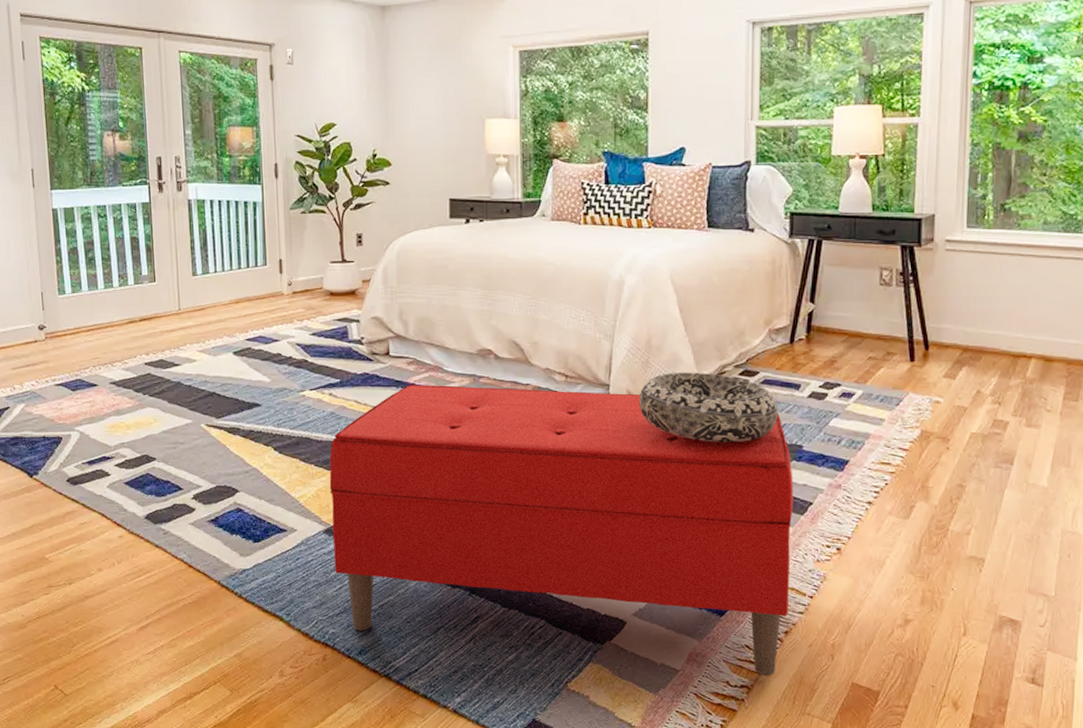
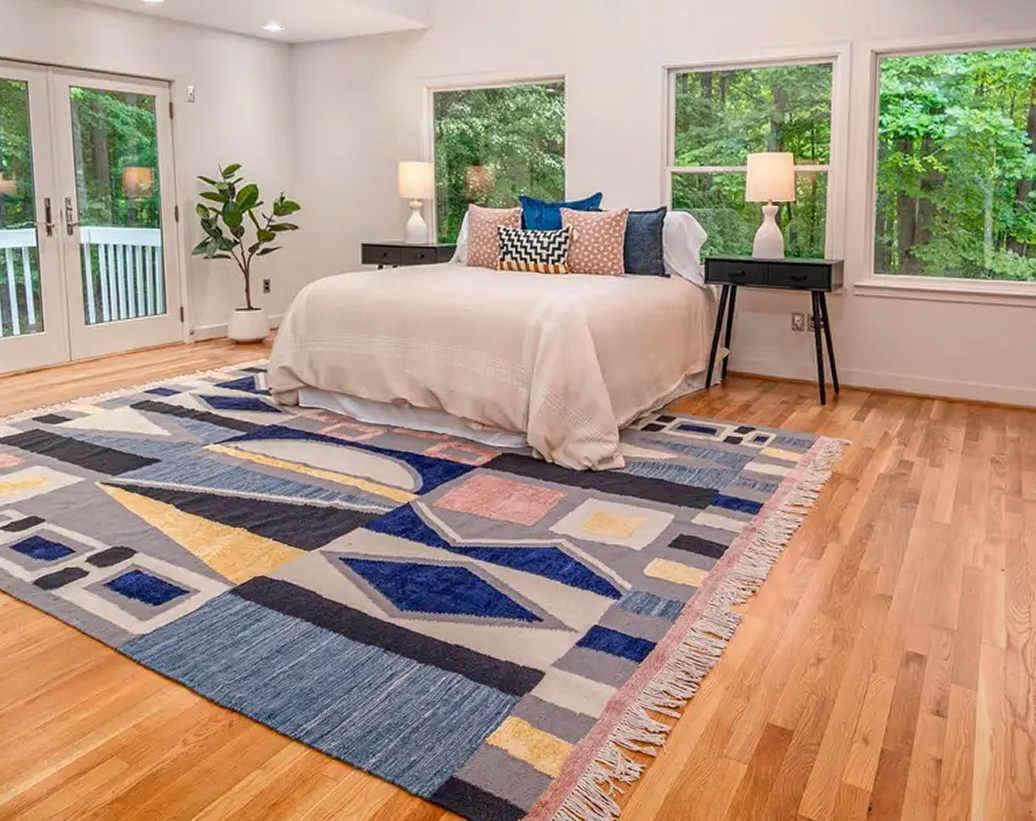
bench: present [329,384,794,676] -> none [235,436,711,721]
decorative bowl: present [639,372,779,443] -> none [557,418,695,489]

